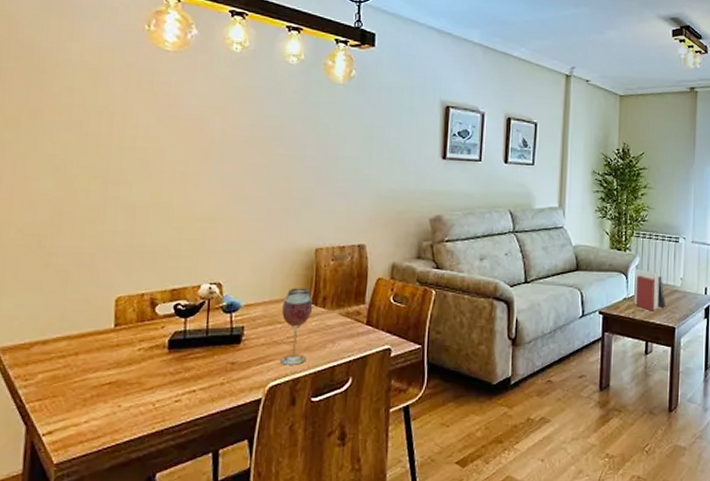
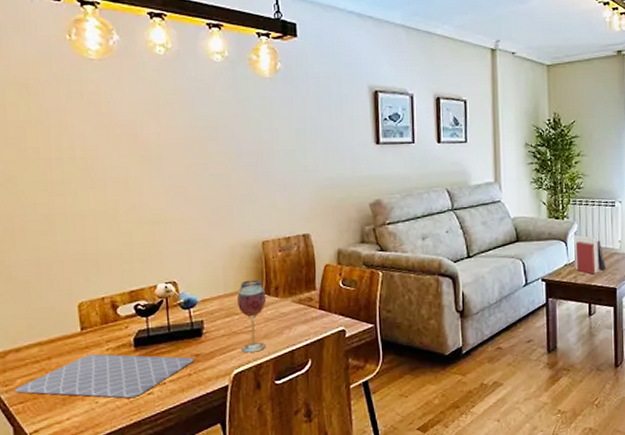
placemat: none [34,353,230,405] -> present [14,354,195,399]

